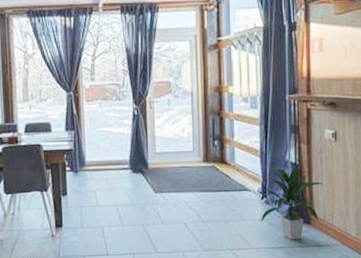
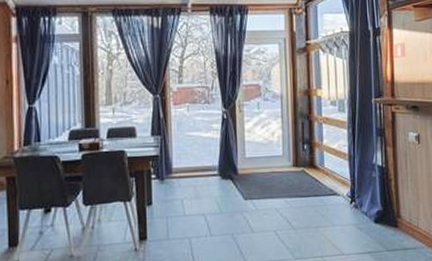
indoor plant: present [260,167,323,241] -> none [349,170,409,245]

